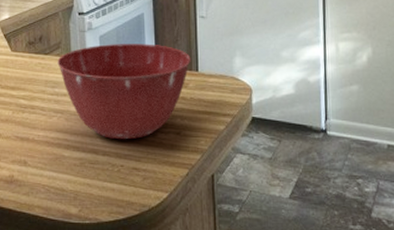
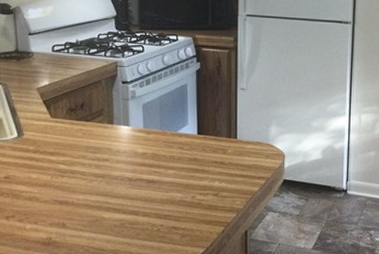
mixing bowl: present [57,44,191,140] -> none [99,112,231,202]

